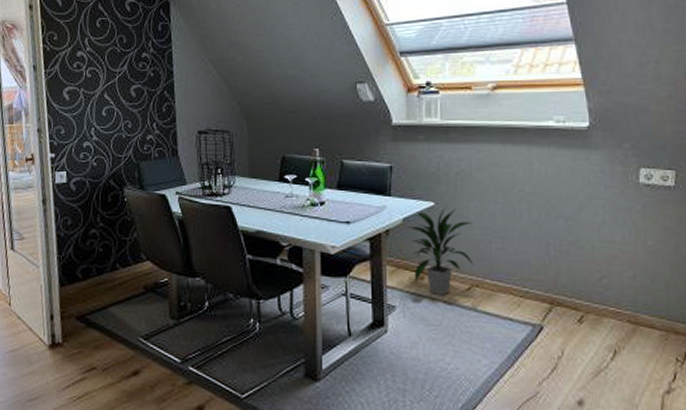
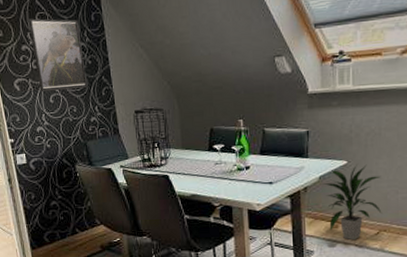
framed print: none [87,23,147,104] -> present [28,18,88,92]

